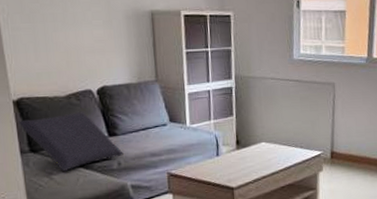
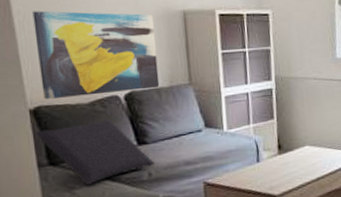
wall art: none [15,9,129,92] -> present [32,11,160,100]

